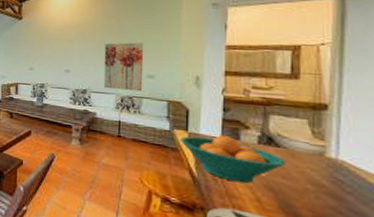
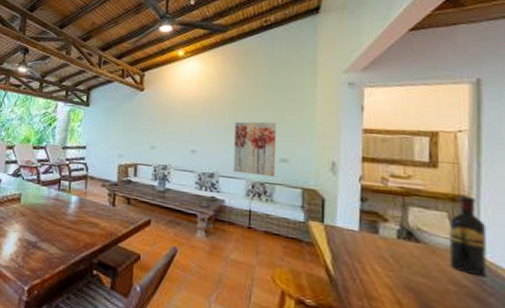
fruit bowl: present [180,135,286,184] -> none [315,228,427,284]
wine bottle: none [308,103,347,177] -> present [449,195,488,276]

